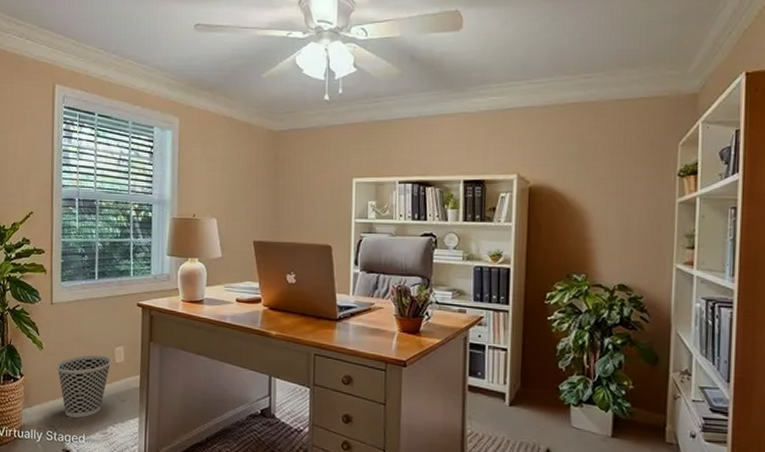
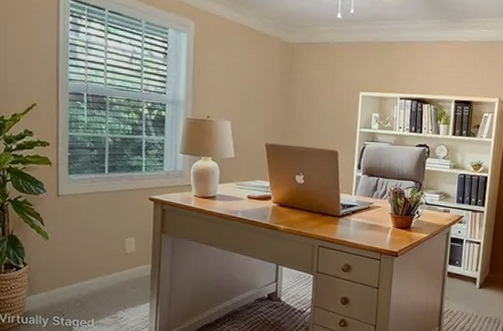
wastebasket: present [56,354,112,418] -> none [63,245,122,304]

